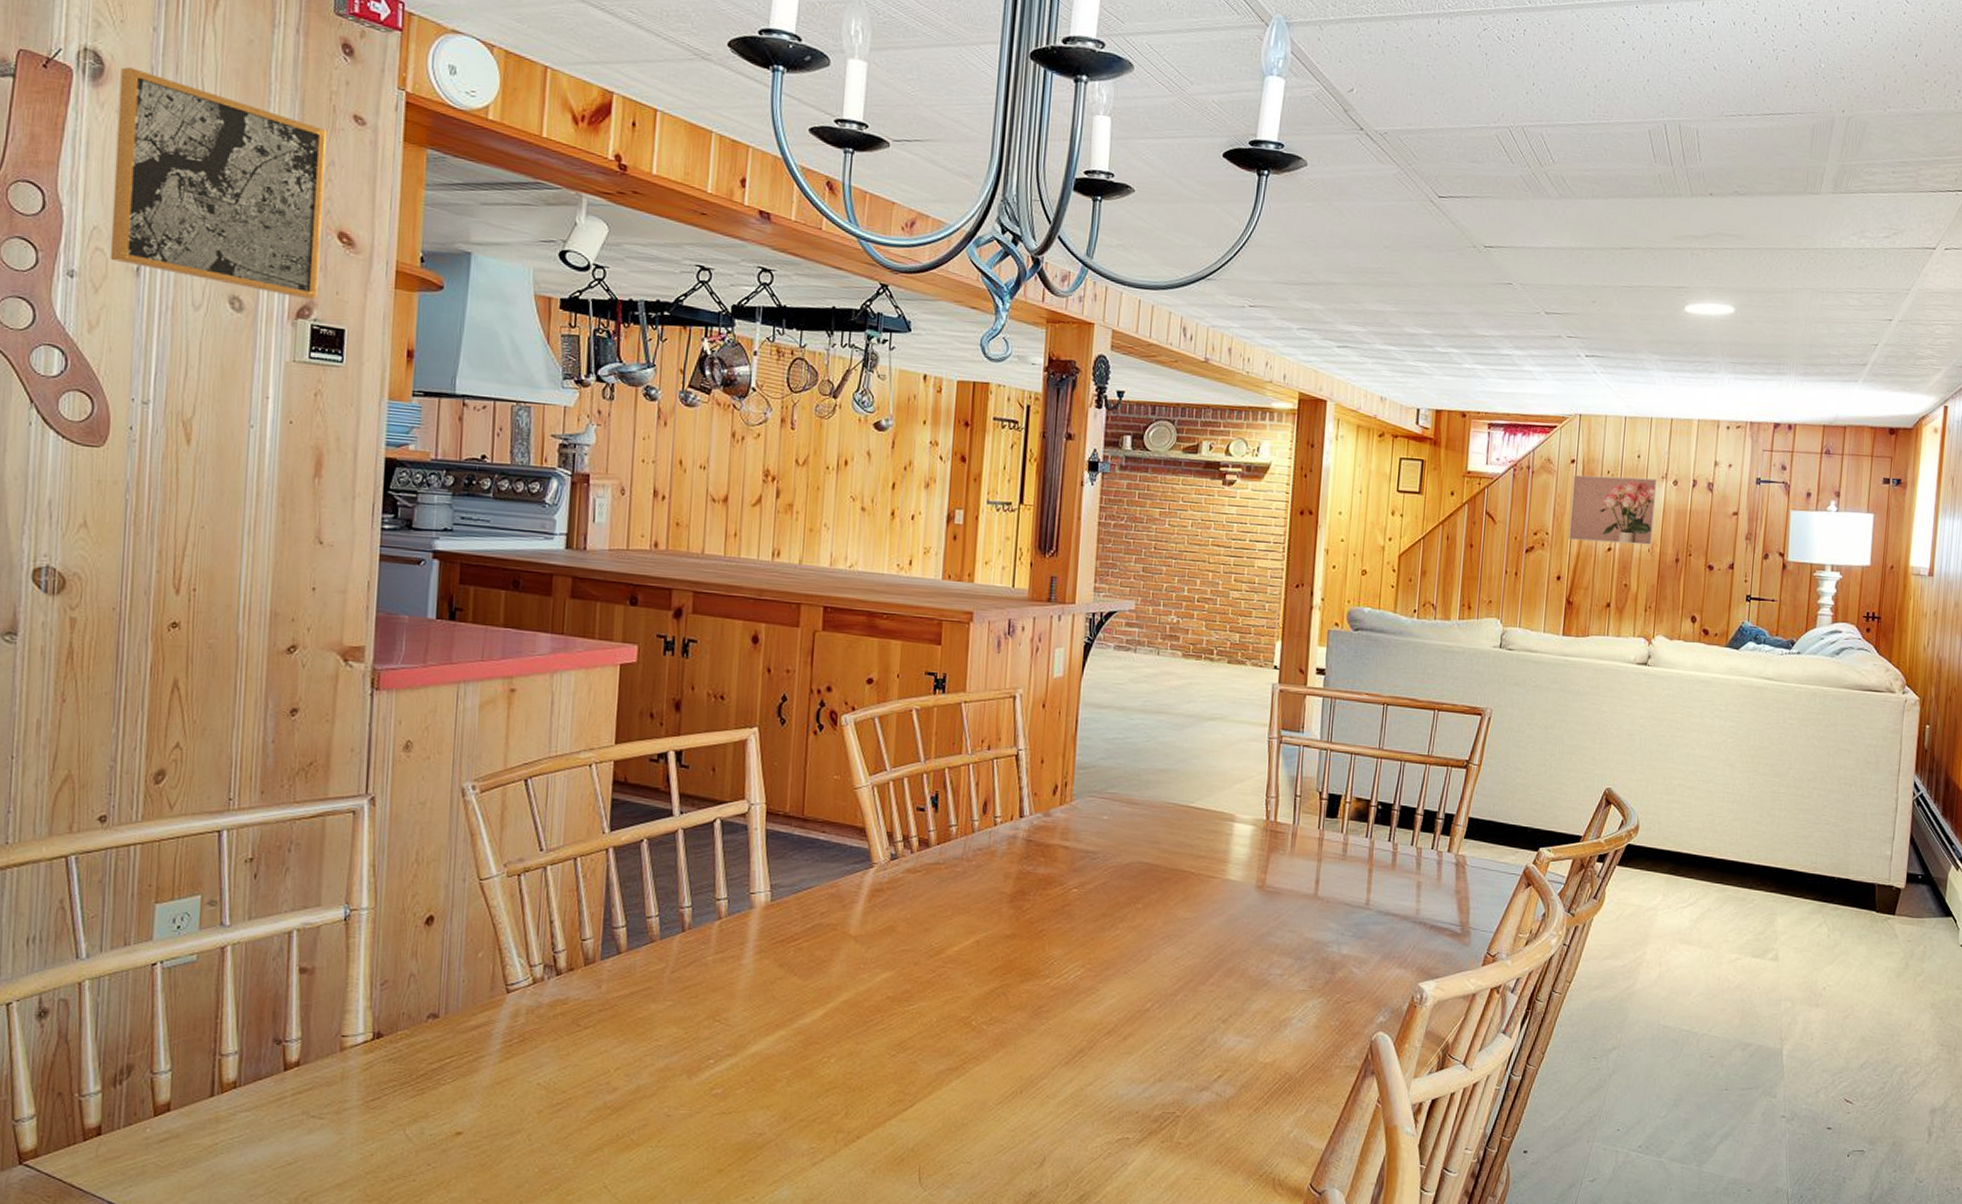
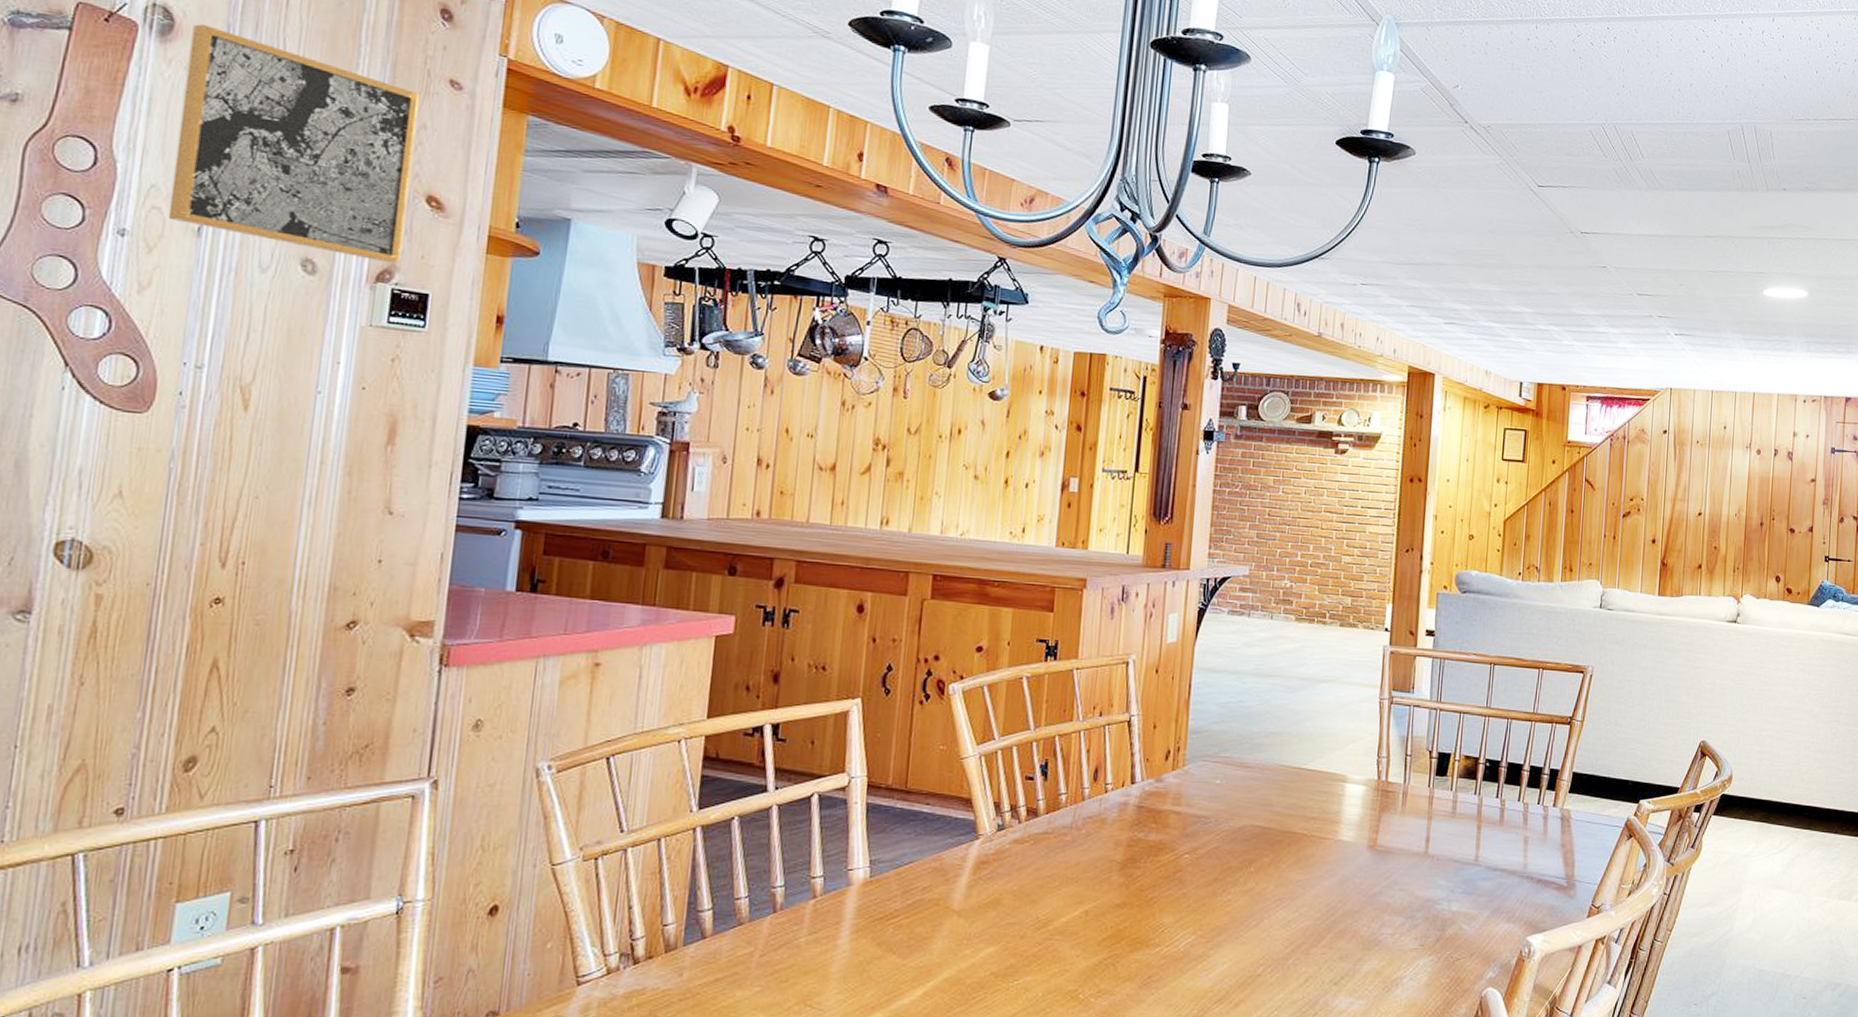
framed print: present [1569,475,1658,545] -> none [1662,444,1742,510]

